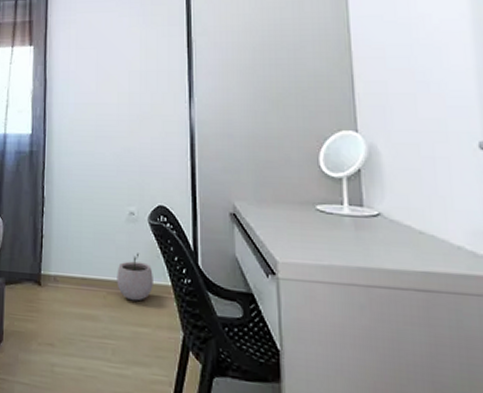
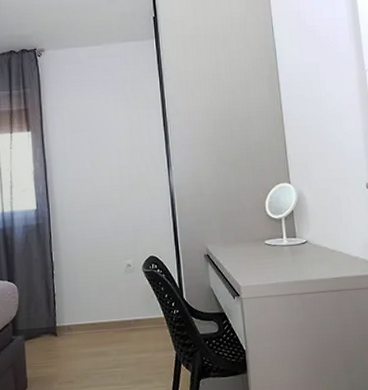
plant pot: present [116,253,153,301] -> none [120,296,150,335]

